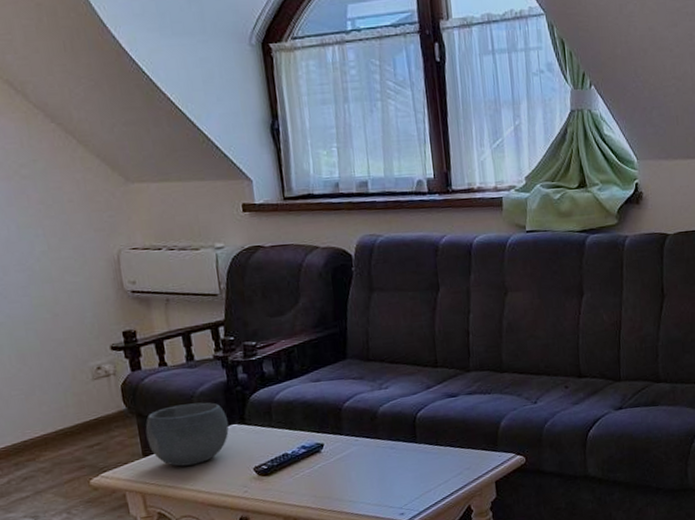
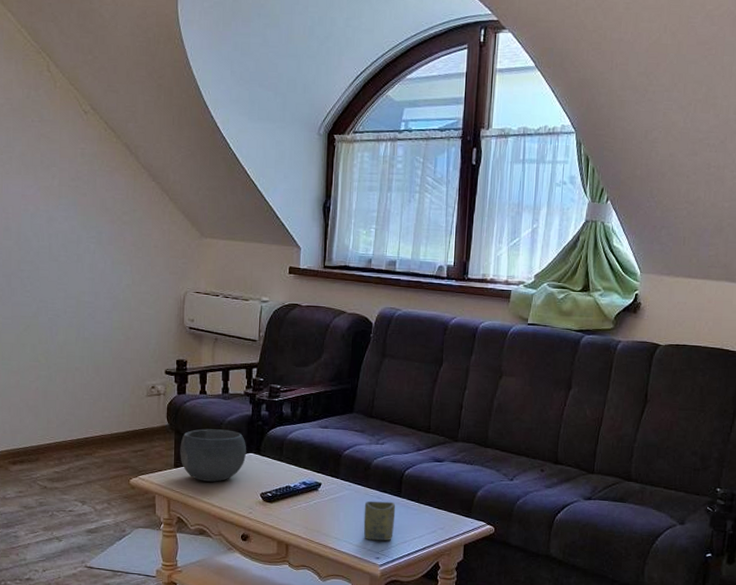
cup: none [377,449,415,497] -> present [363,501,396,541]

